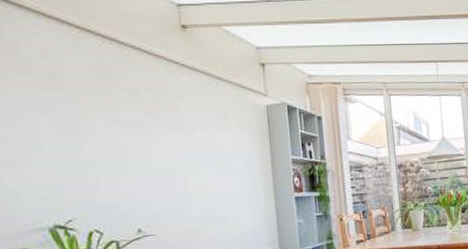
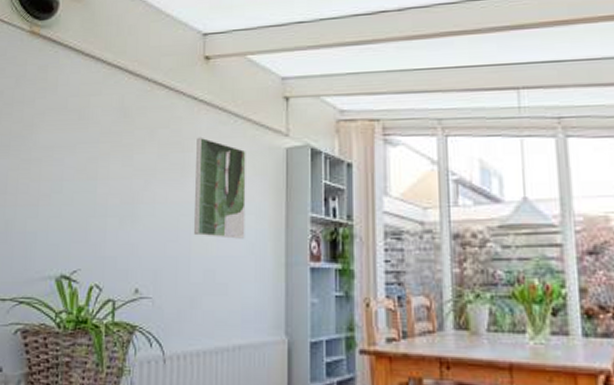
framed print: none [182,96,238,180] -> present [193,137,246,239]

